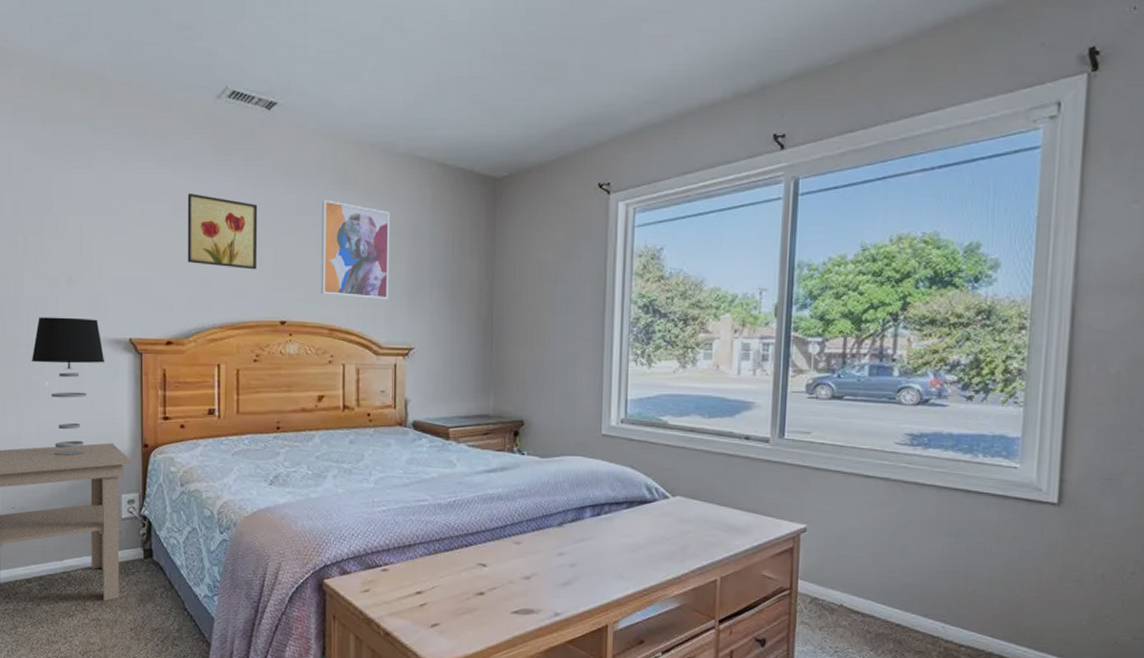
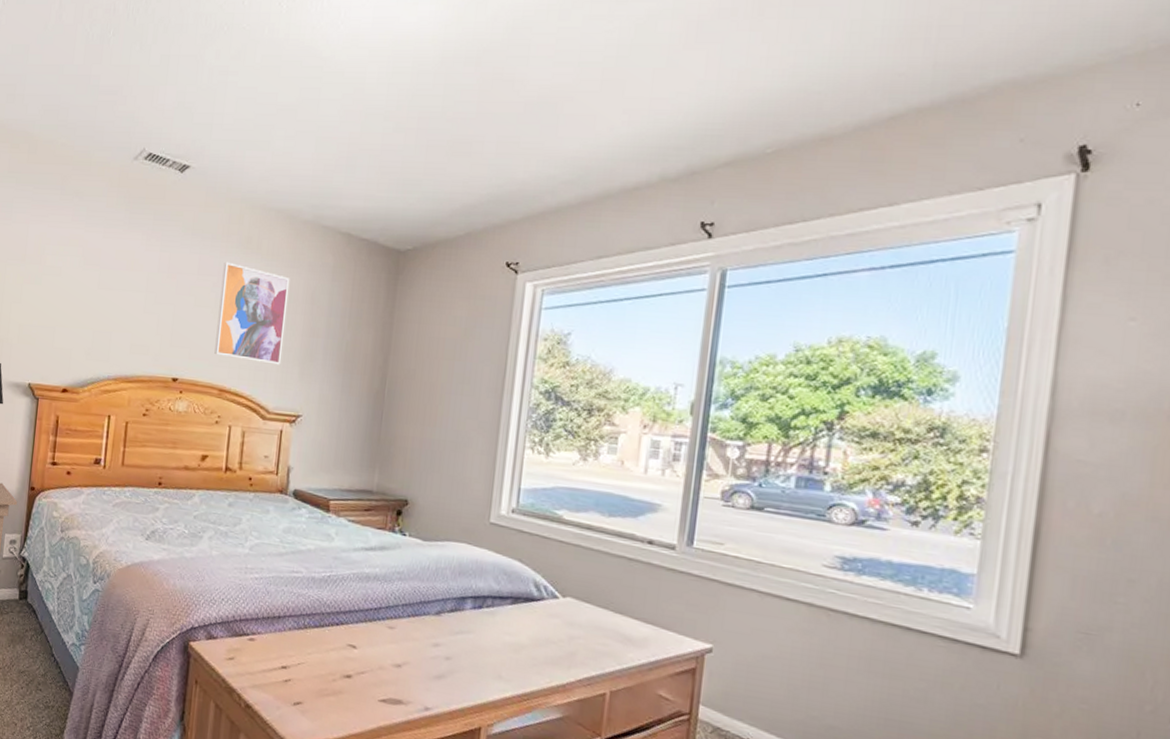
wall art: present [187,193,258,270] -> none [90,248,162,326]

